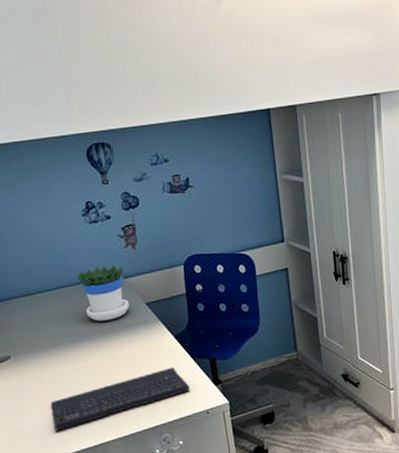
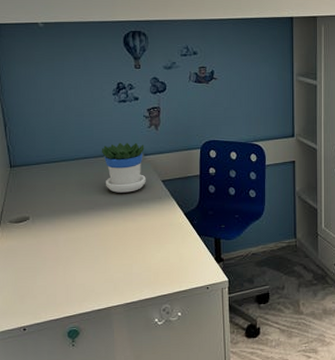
keyboard: present [50,367,190,431] -> none [61,242,193,292]

